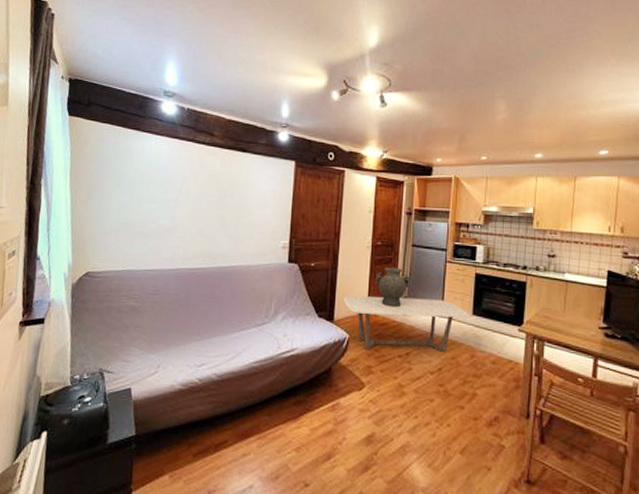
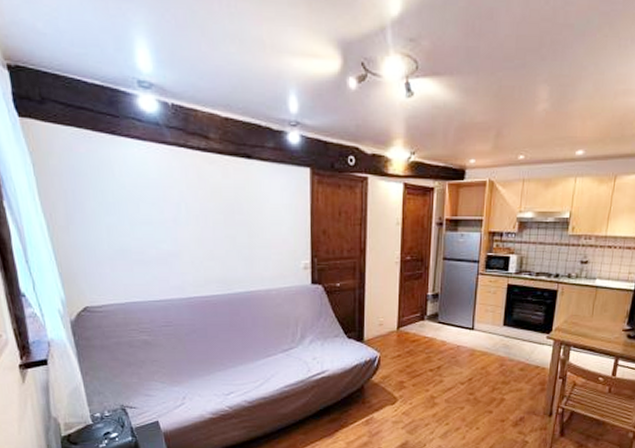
coffee table: present [343,295,470,352] -> none [372,313,501,367]
decorative urn: present [375,267,411,308] -> none [405,282,442,324]

